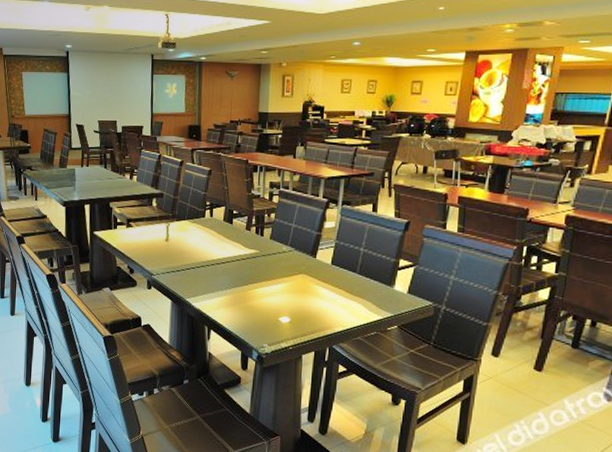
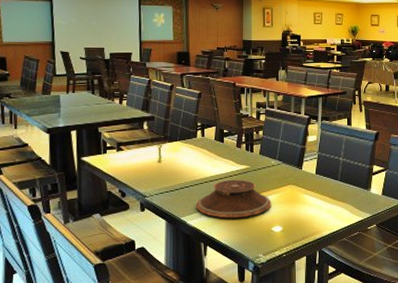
plate: none [201,263,280,305] -> present [196,179,272,219]

